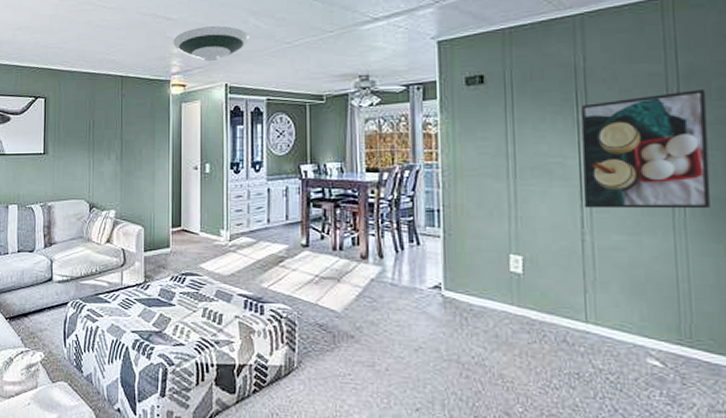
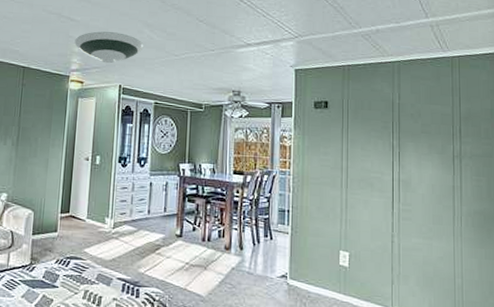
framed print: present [580,90,712,209] -> none [394,129,478,221]

